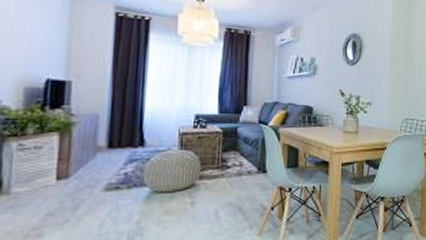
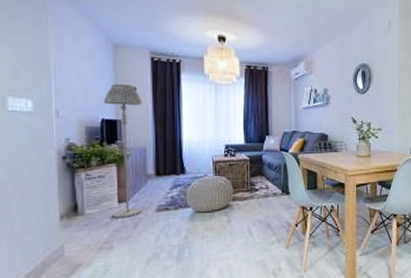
floor lamp: none [47,39,100,199] -> present [103,83,143,219]

